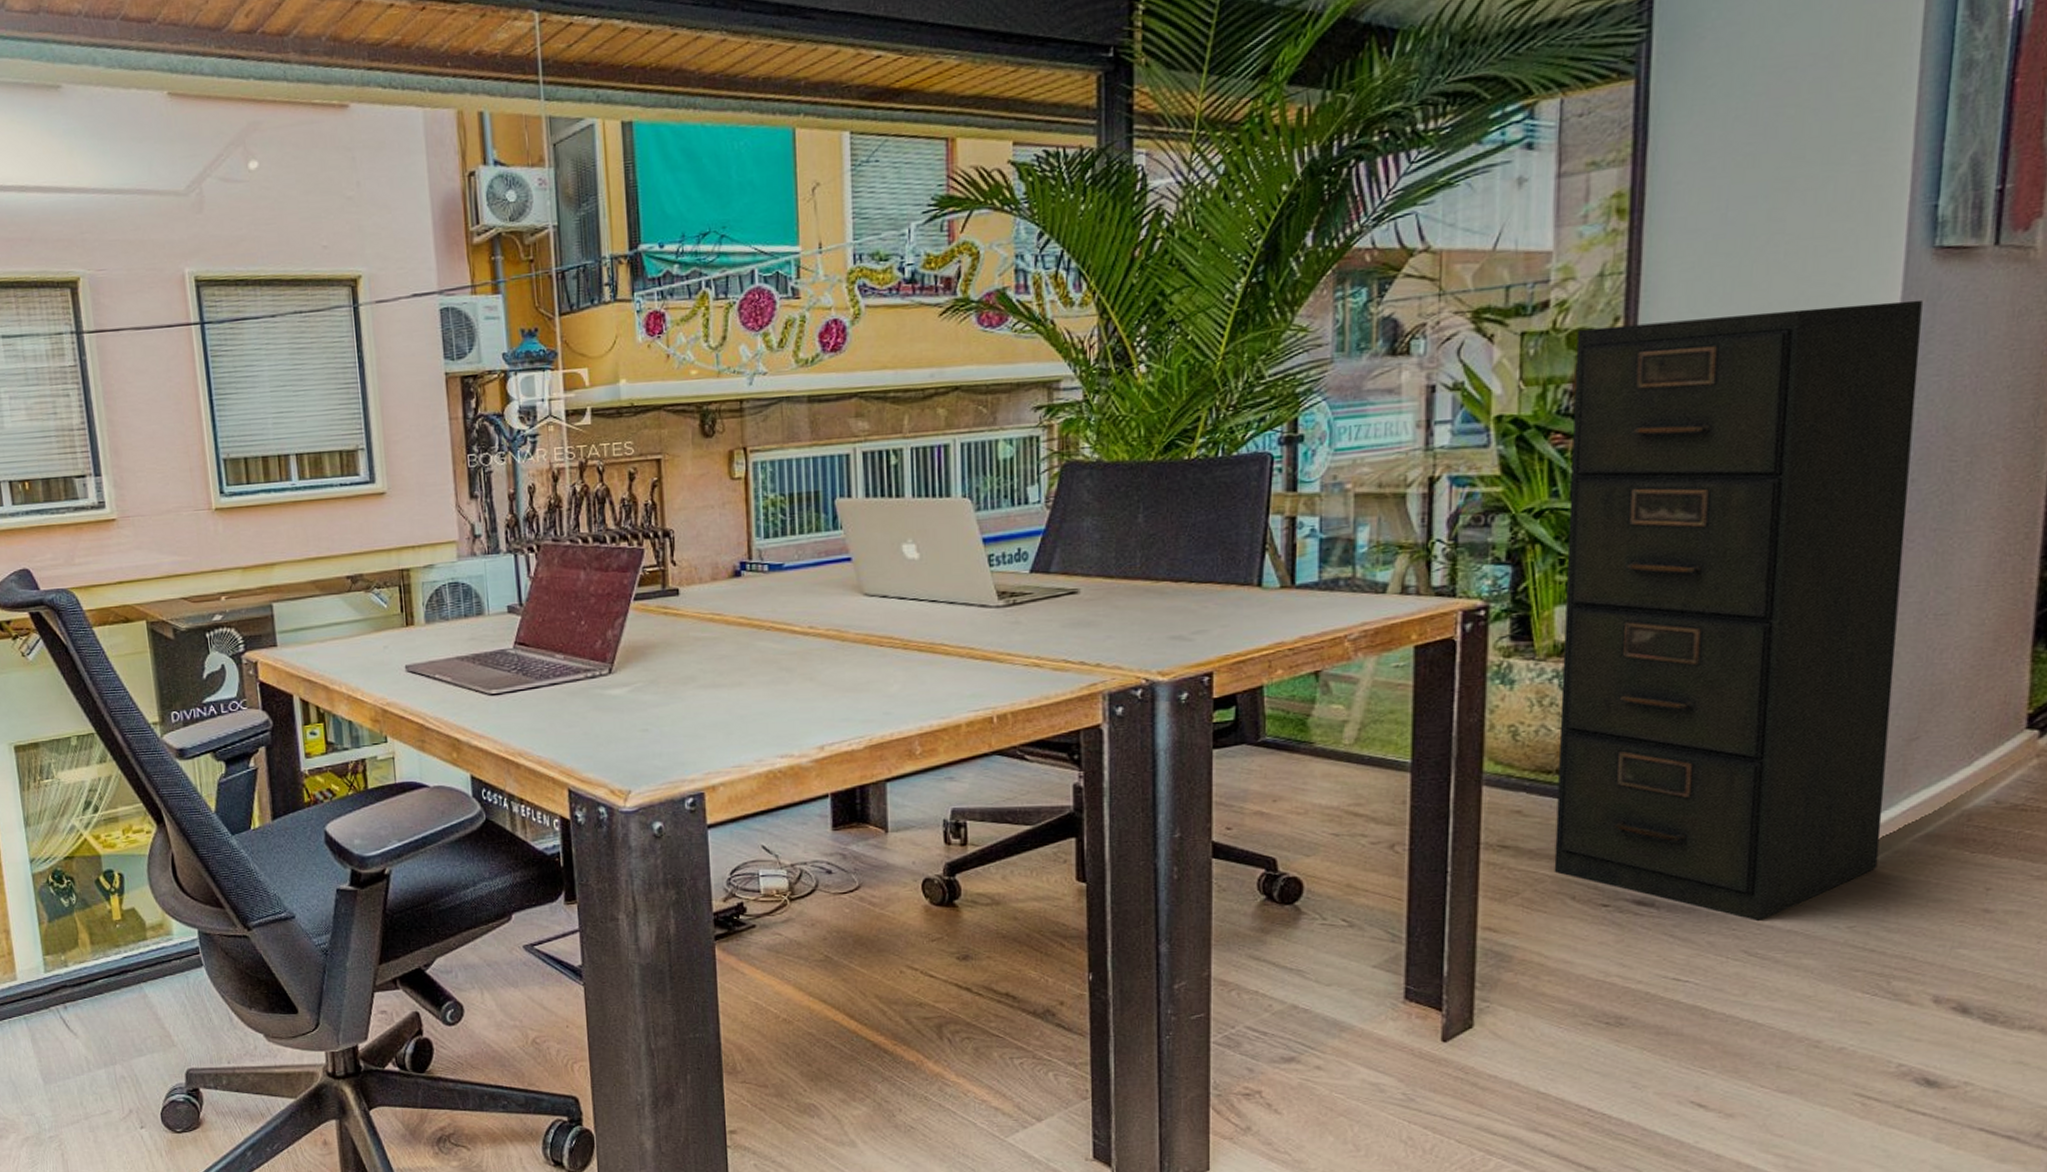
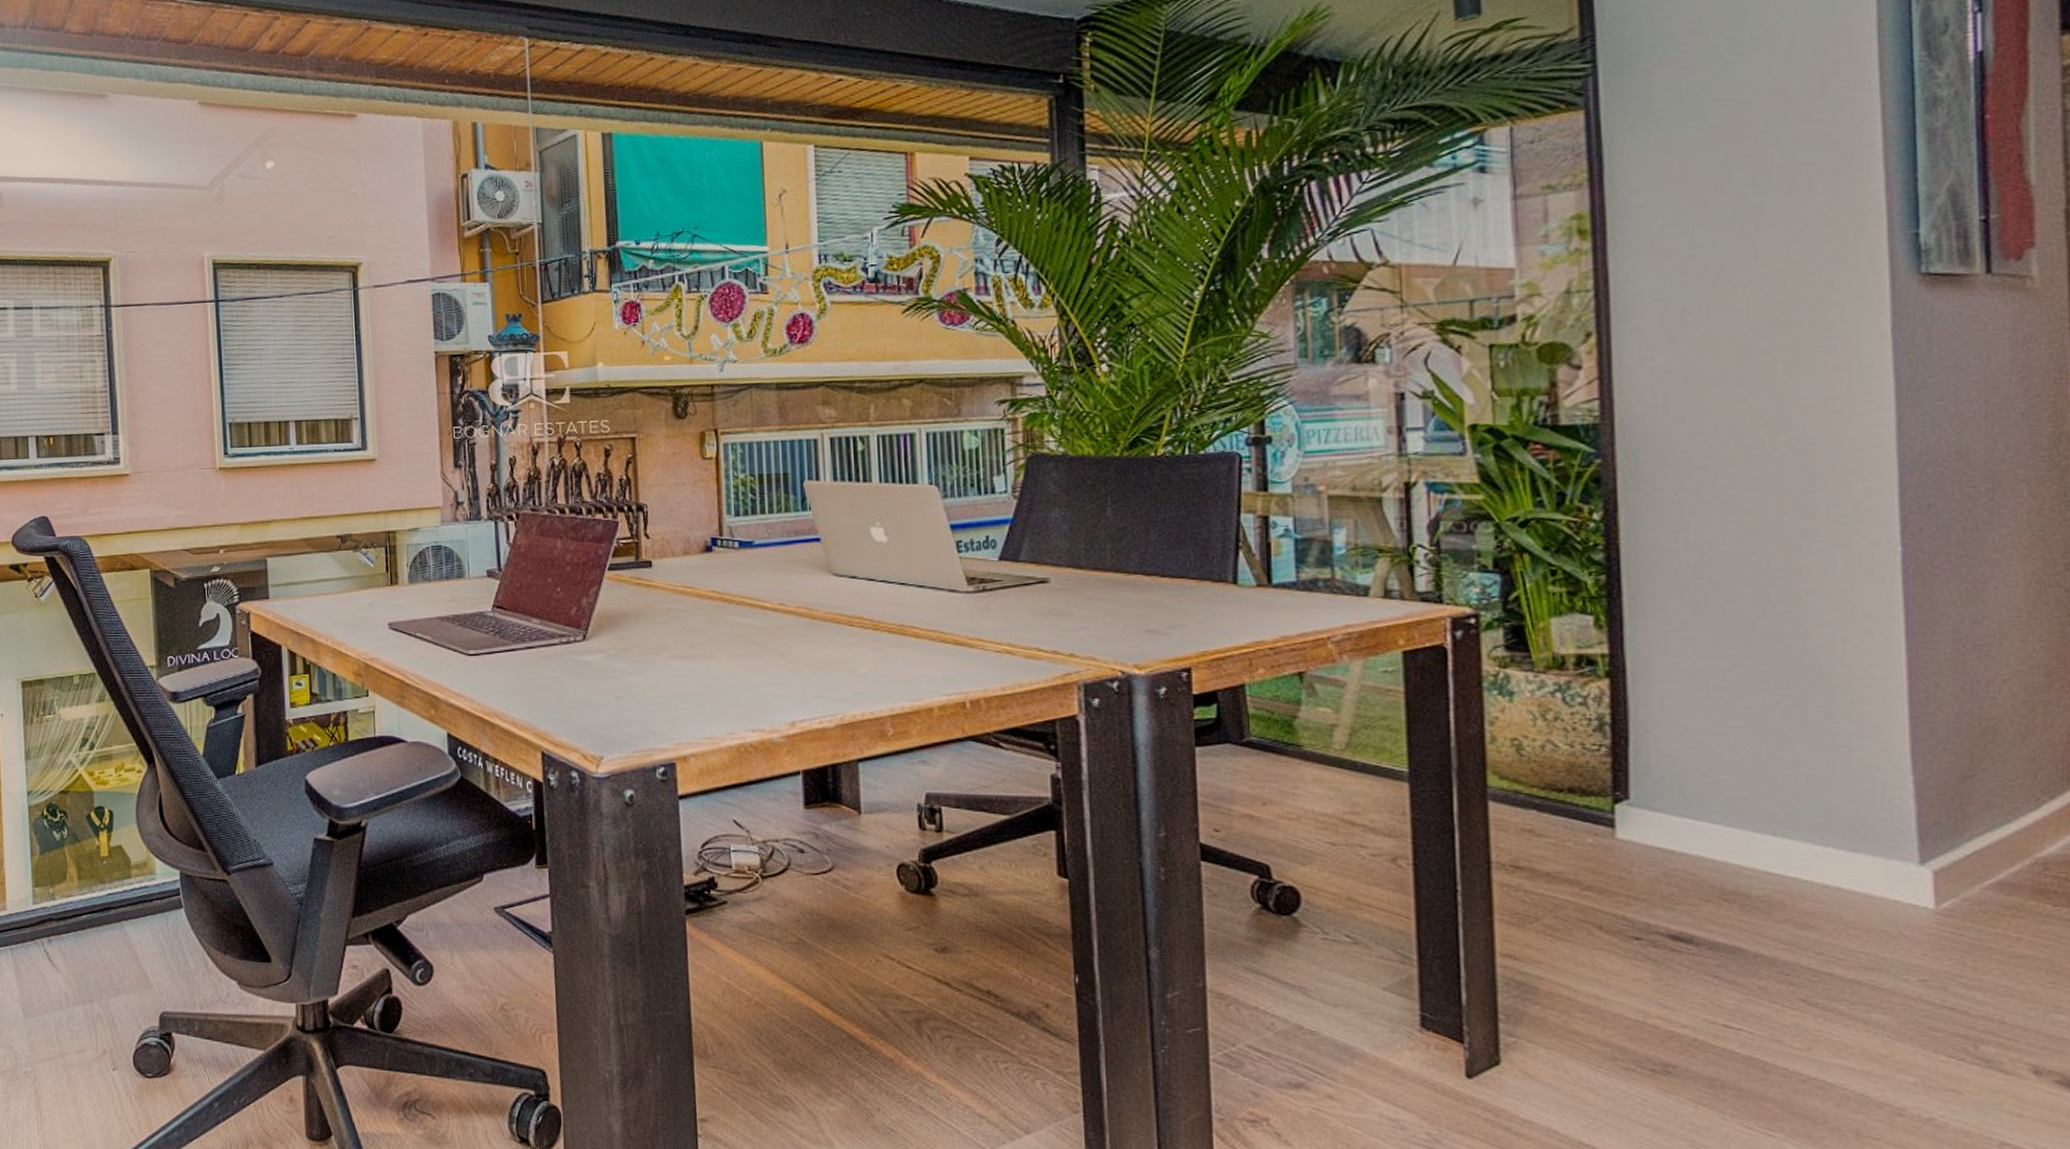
filing cabinet: present [1554,299,1923,922] -> none [1548,324,1945,968]

